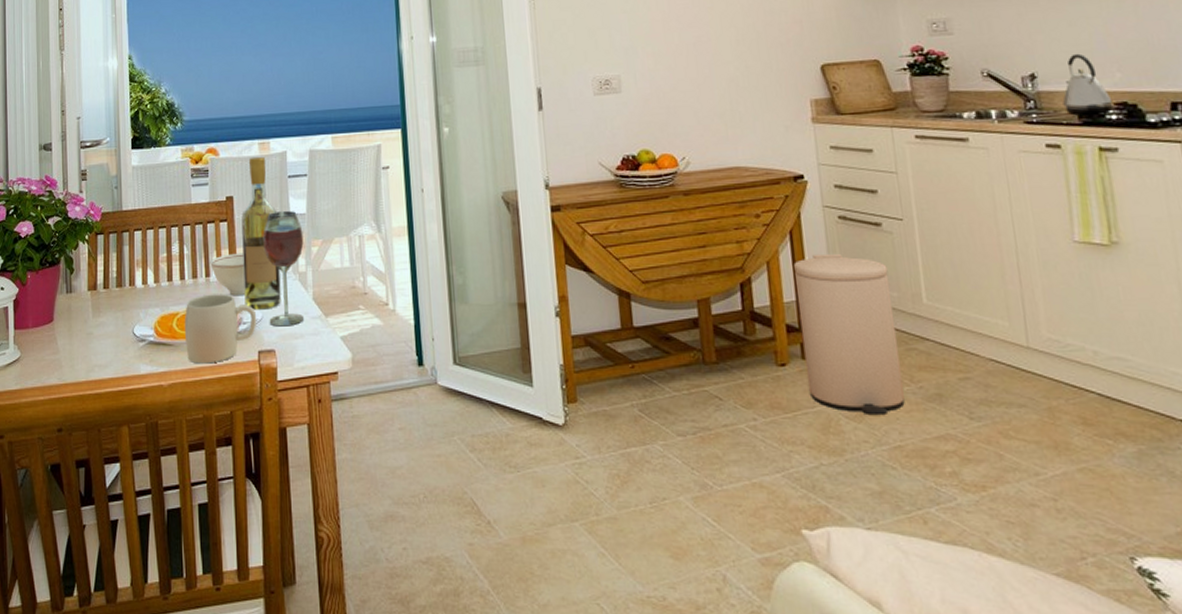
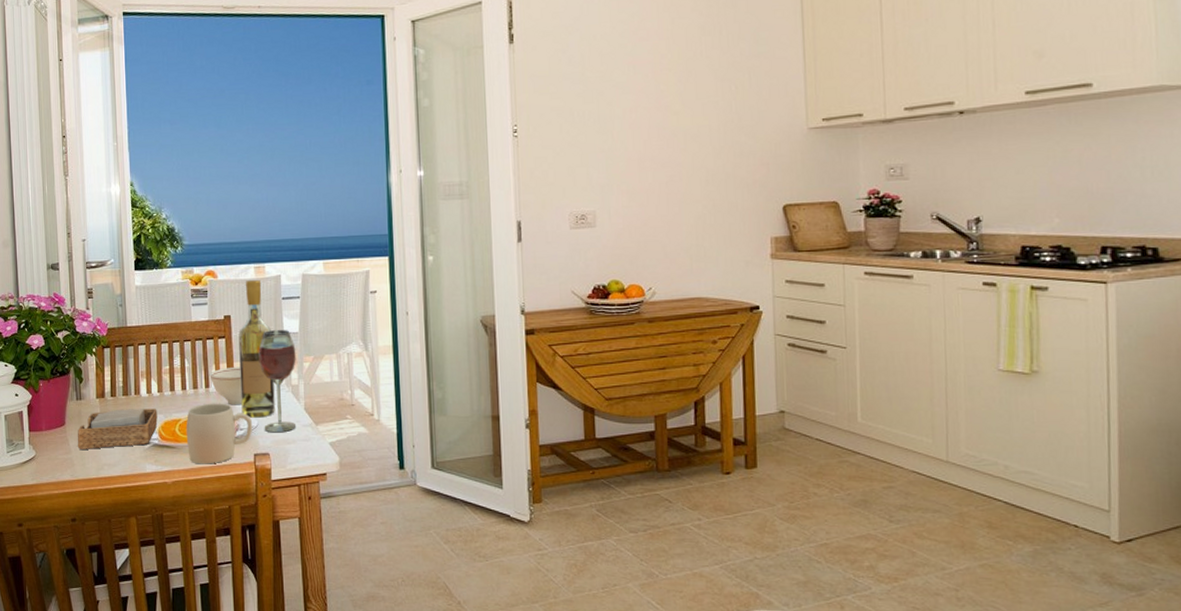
napkin holder: none [66,301,154,349] -> present [77,409,158,449]
pedal bin: present [794,253,905,416] -> none [744,376,834,518]
kettle: present [1062,53,1113,117] -> none [1002,199,1049,258]

